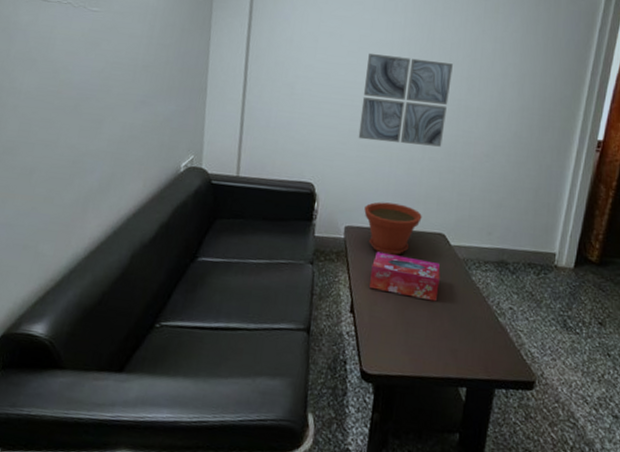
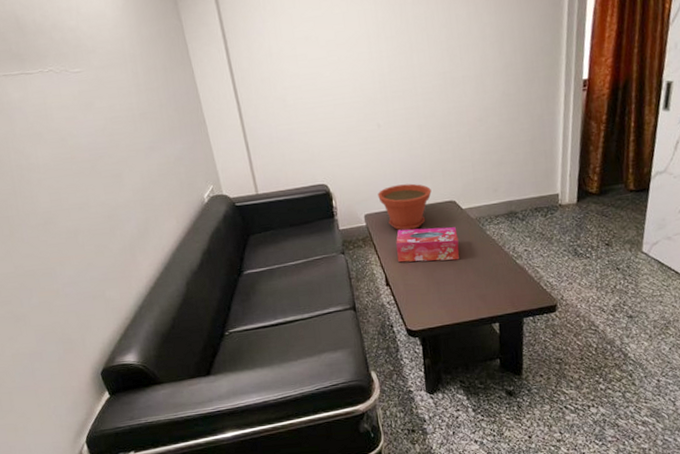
wall art: present [358,54,453,147] -> none [348,38,436,134]

